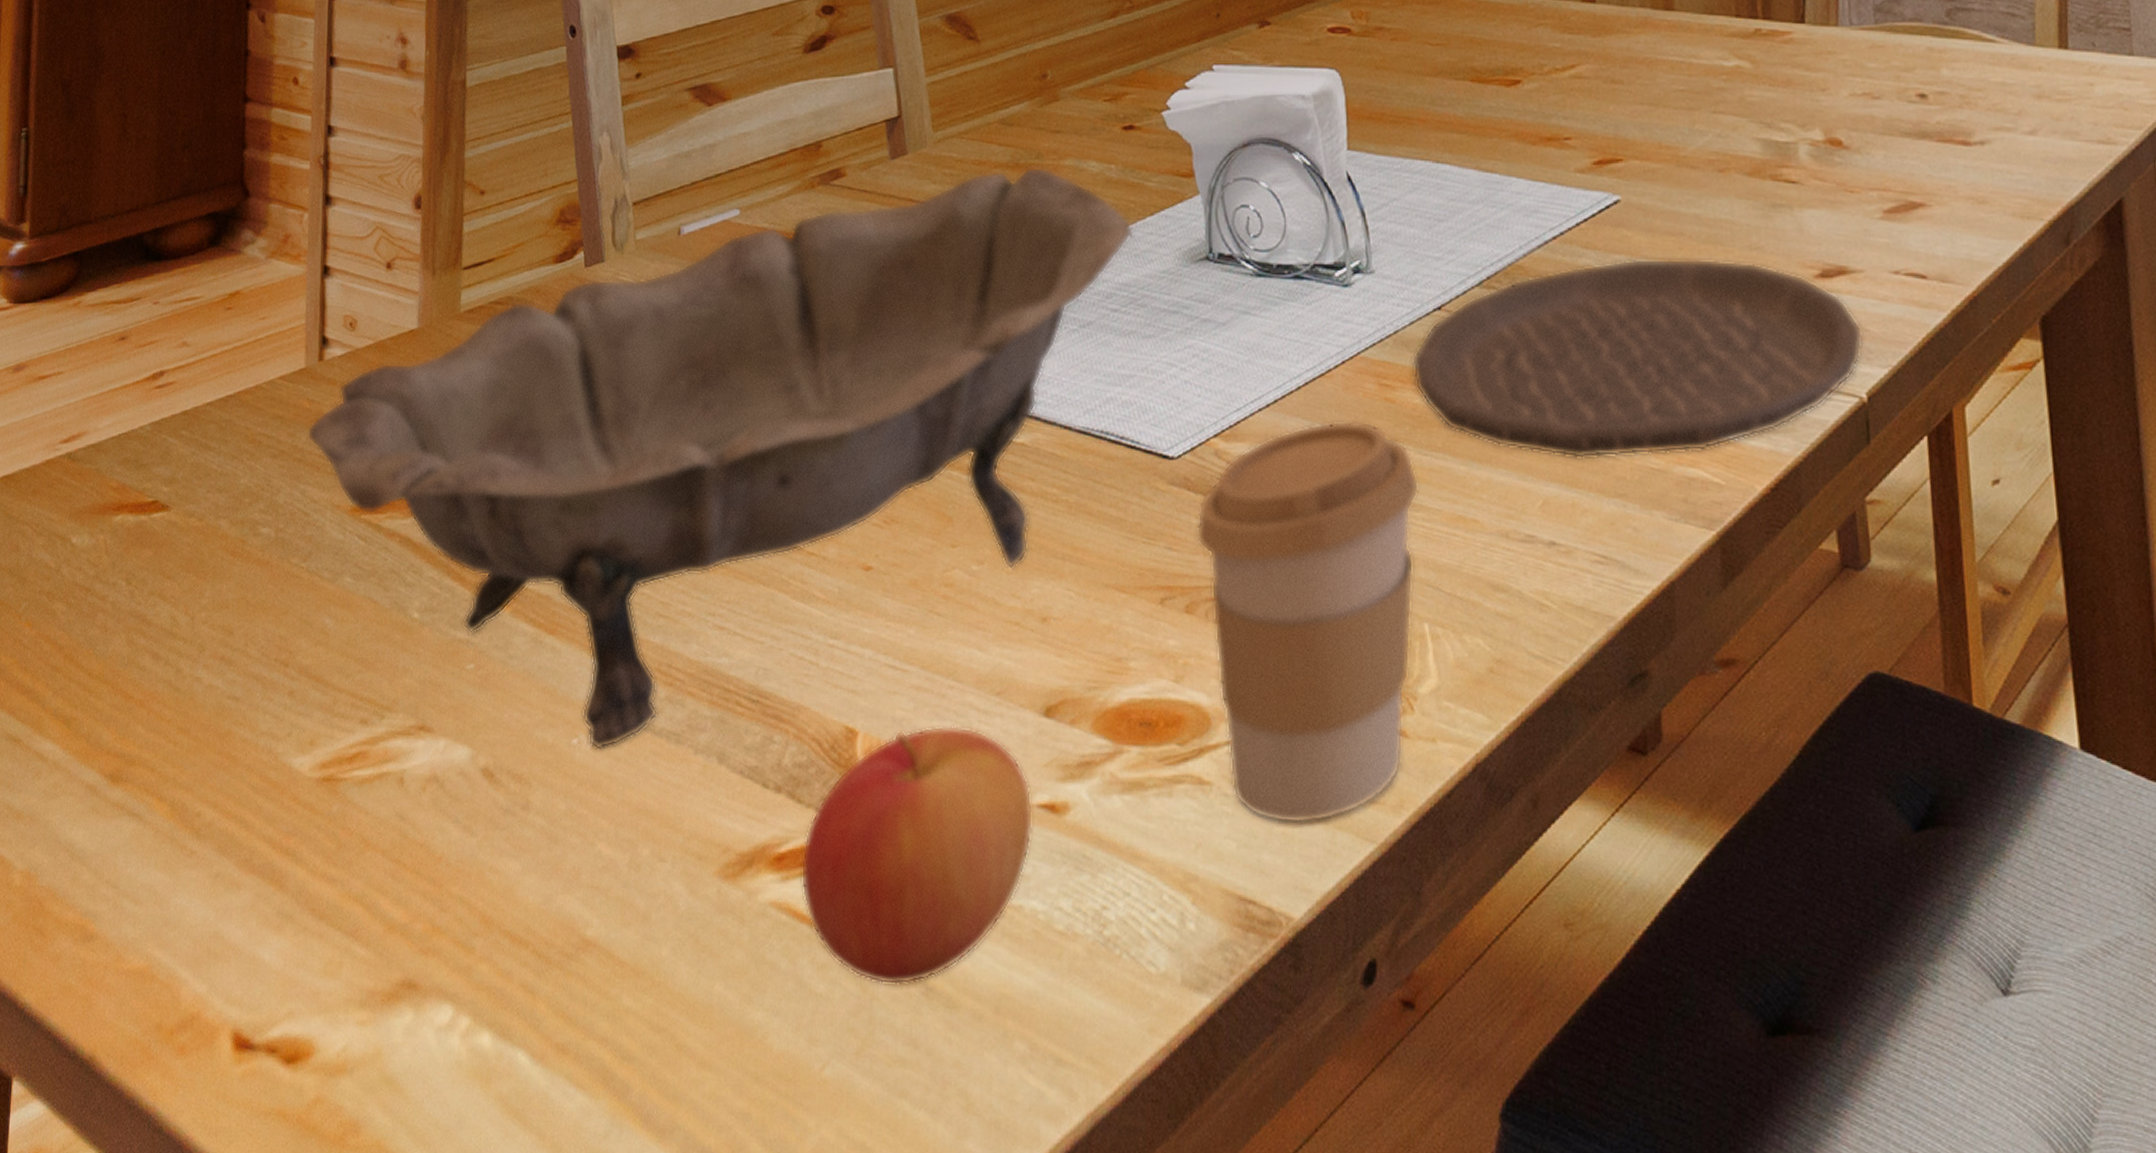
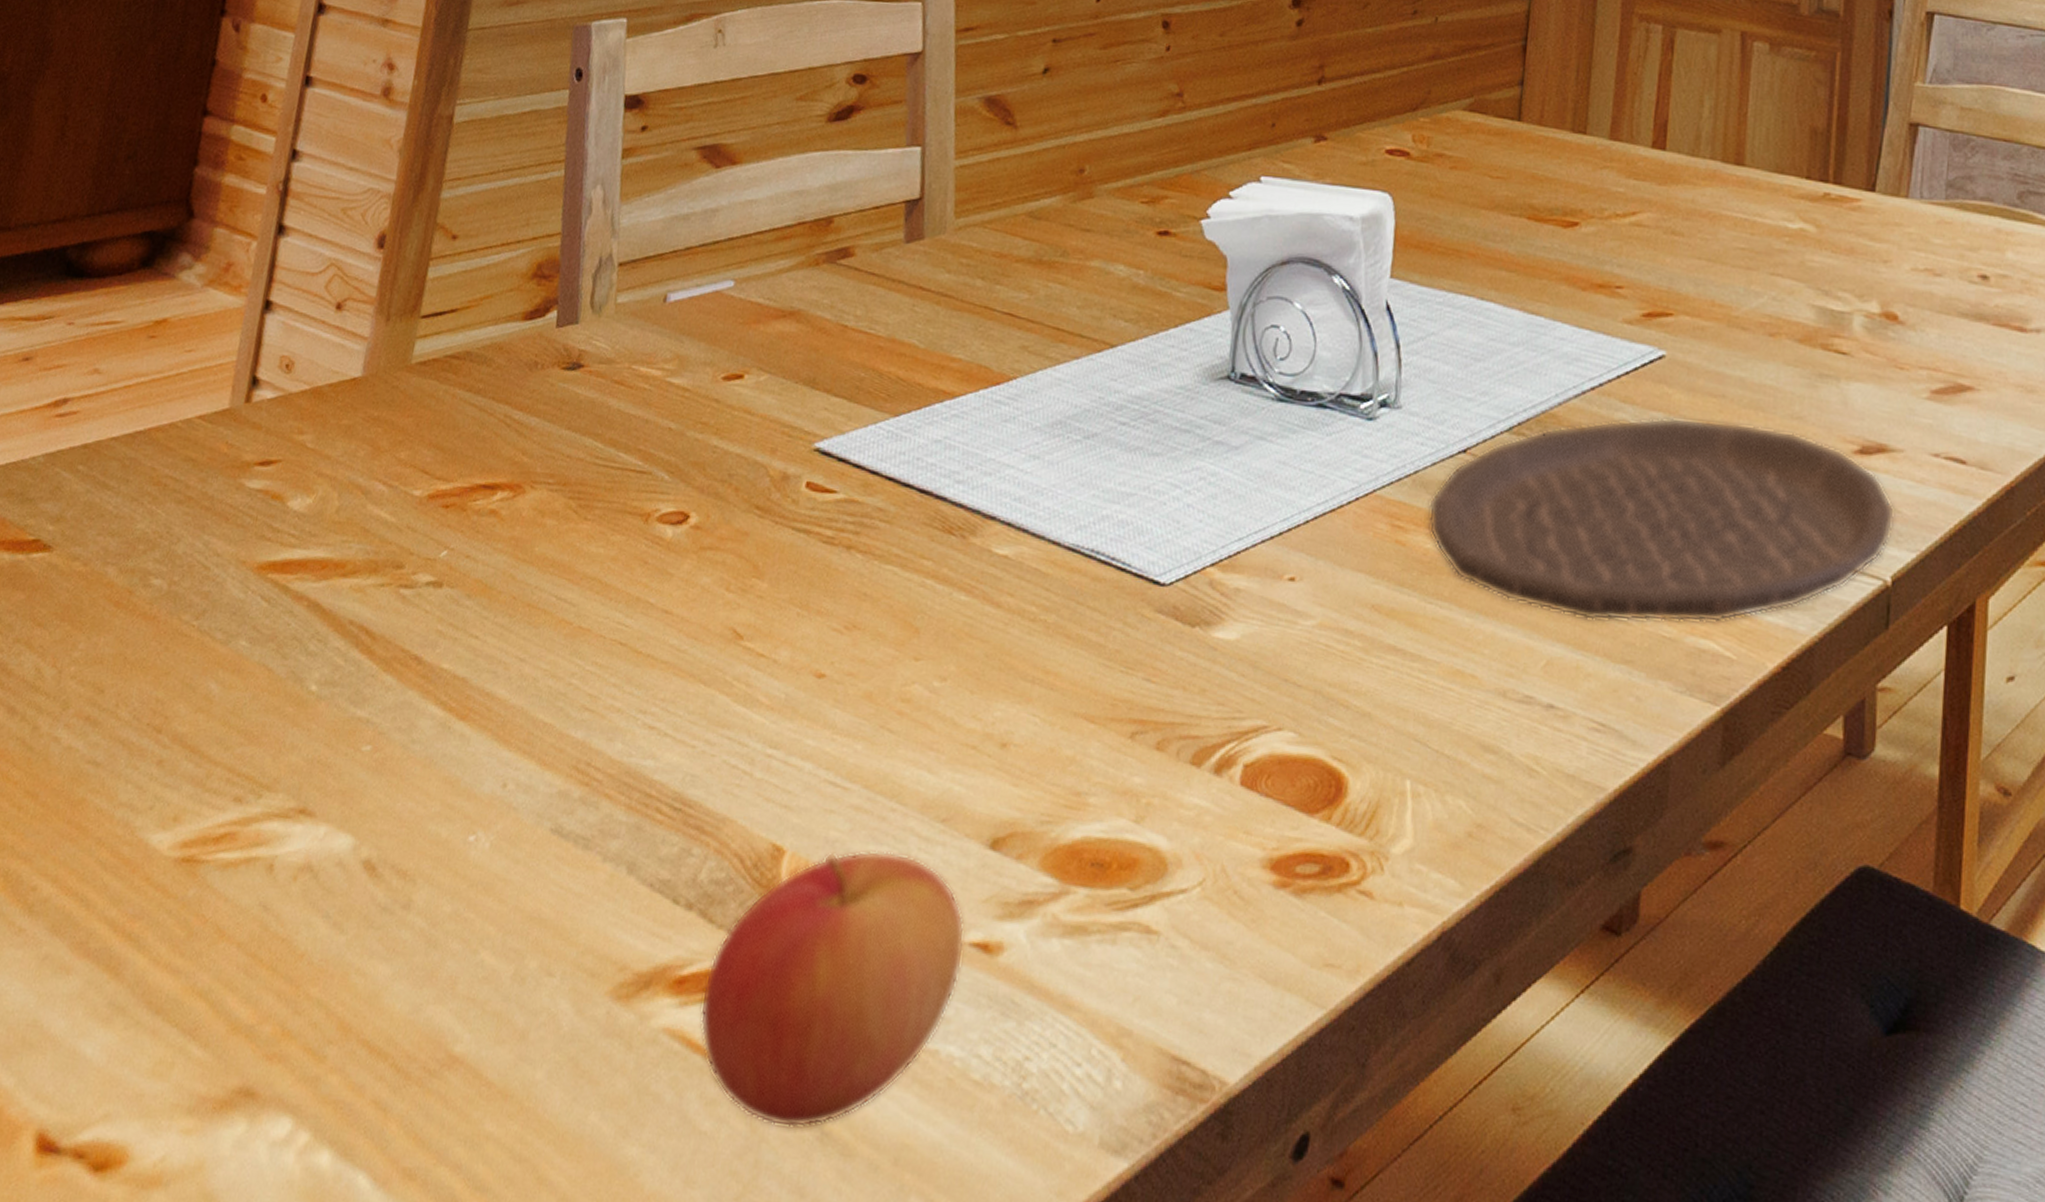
decorative bowl: present [307,167,1134,750] -> none [219,264,1155,850]
coffee cup: present [1196,420,1420,824] -> none [1178,559,1420,984]

